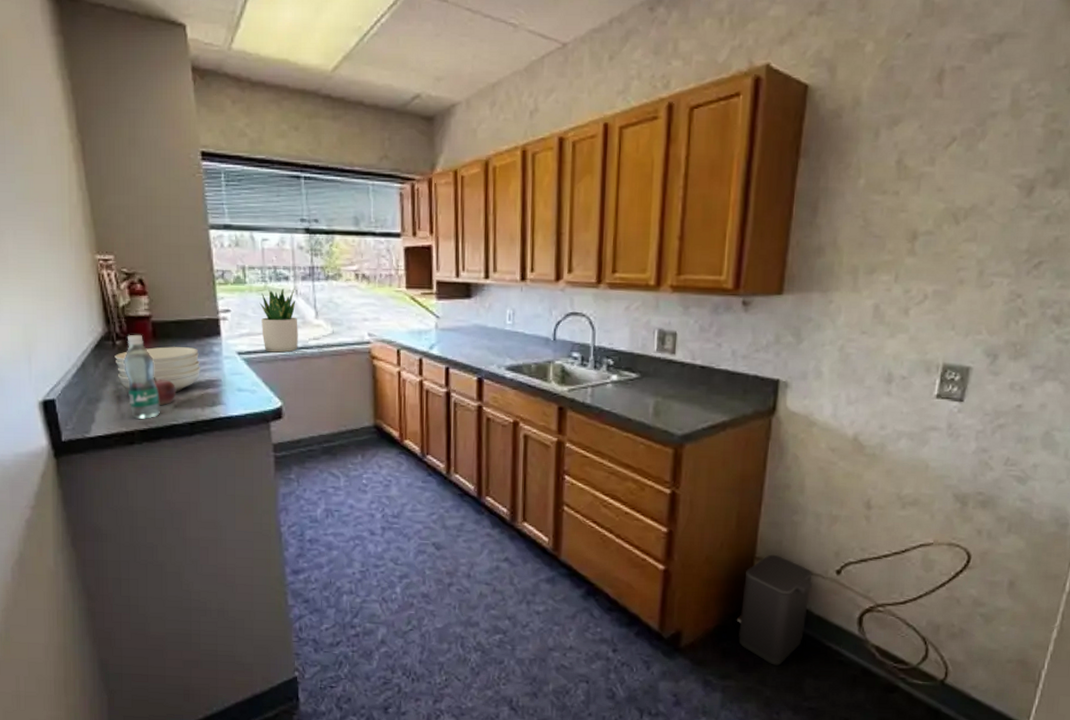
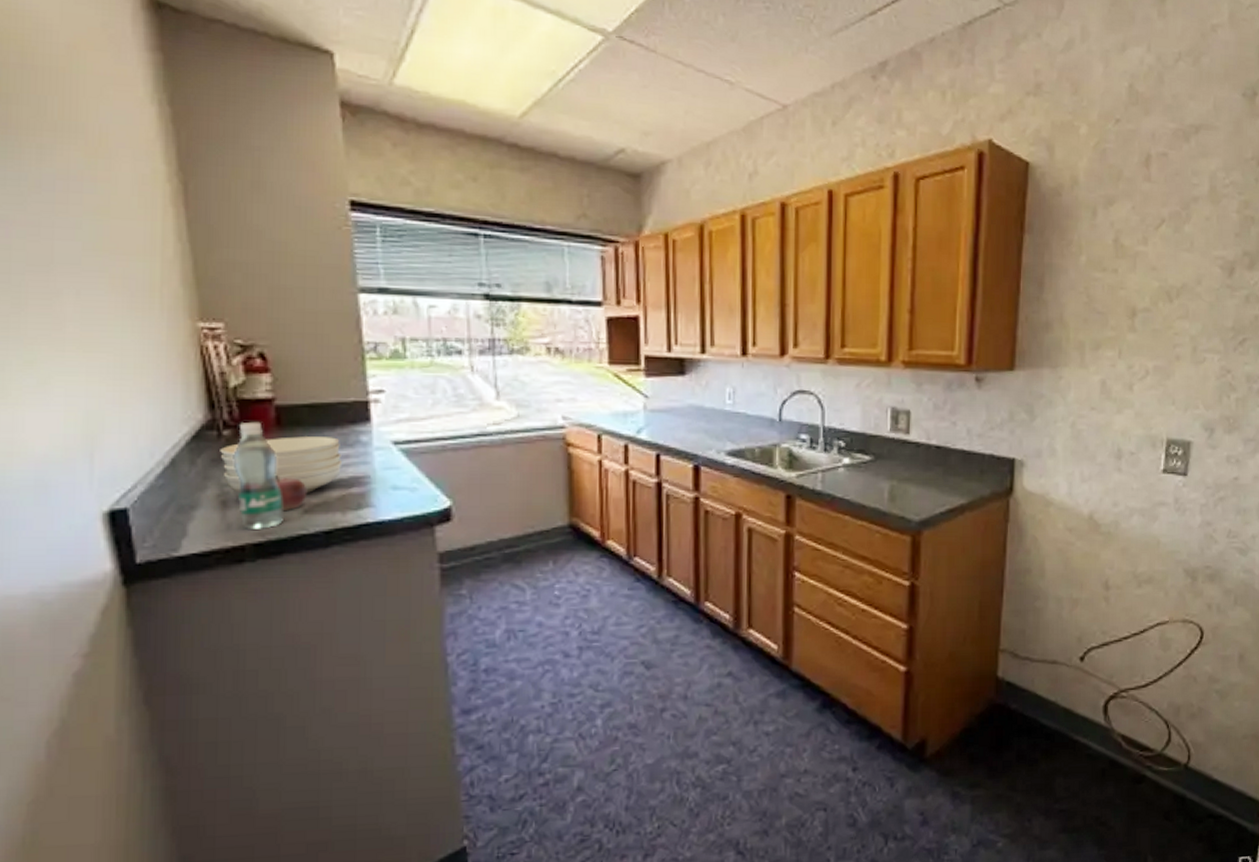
planter: present [259,286,298,353] -> none [423,362,474,441]
pedal bin: present [736,554,813,666] -> none [983,645,1058,767]

